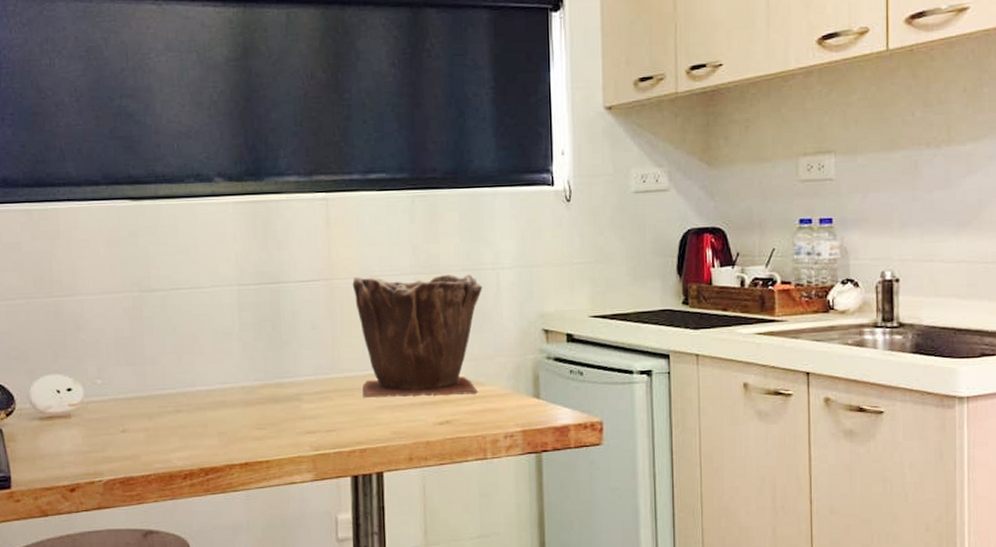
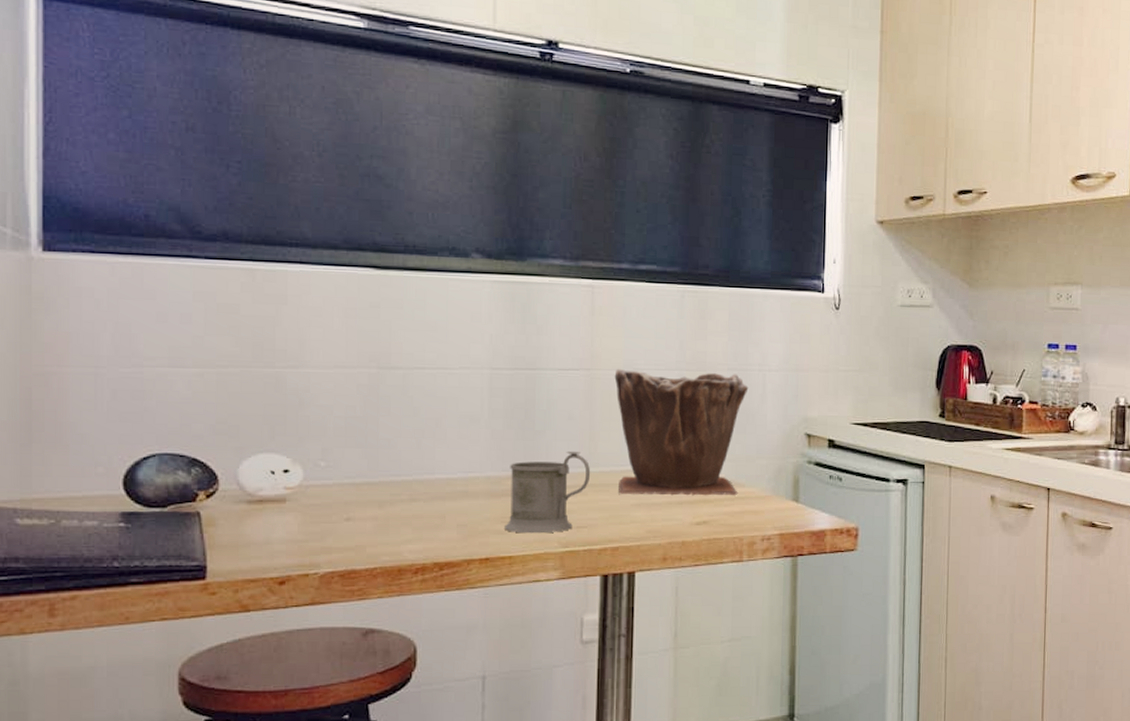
mug: none [259,358,336,439] -> present [503,450,591,534]

